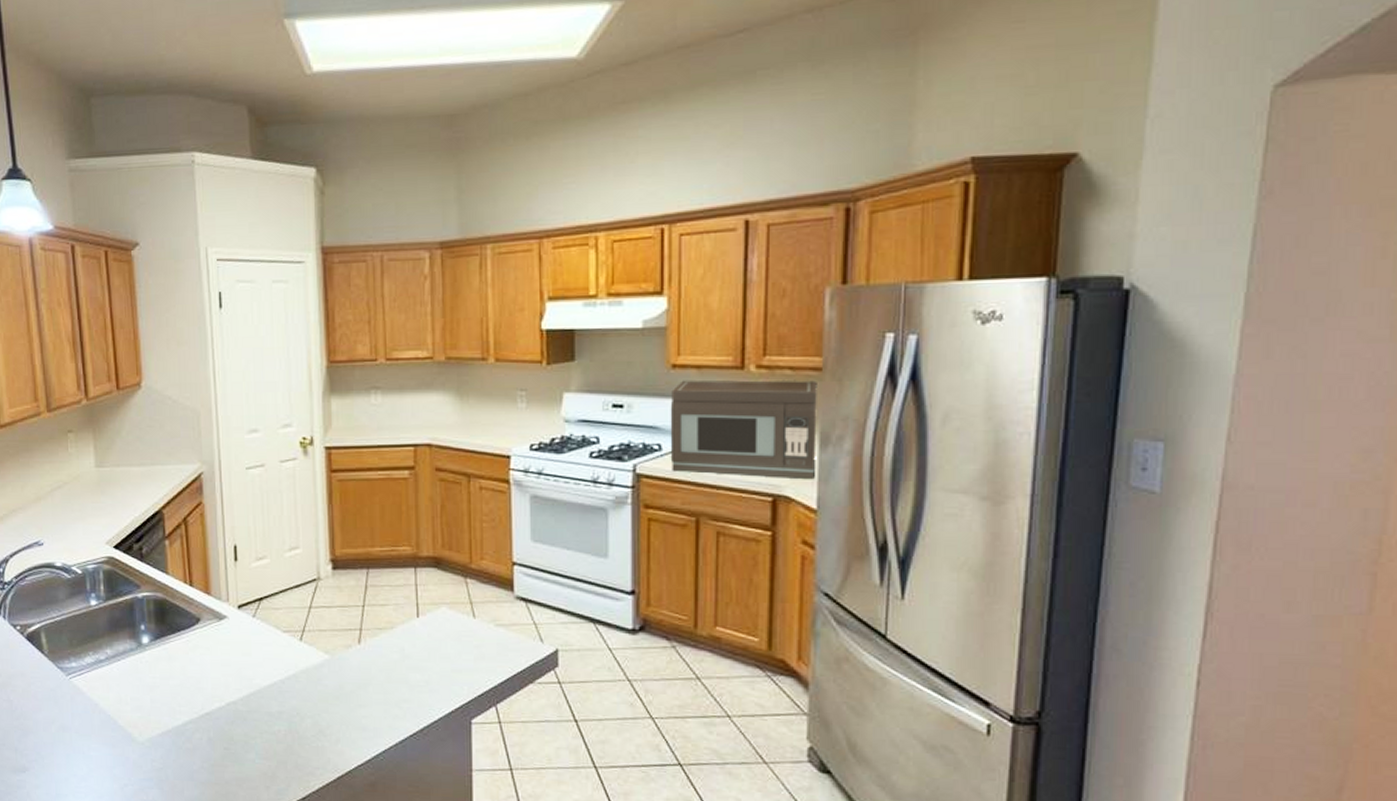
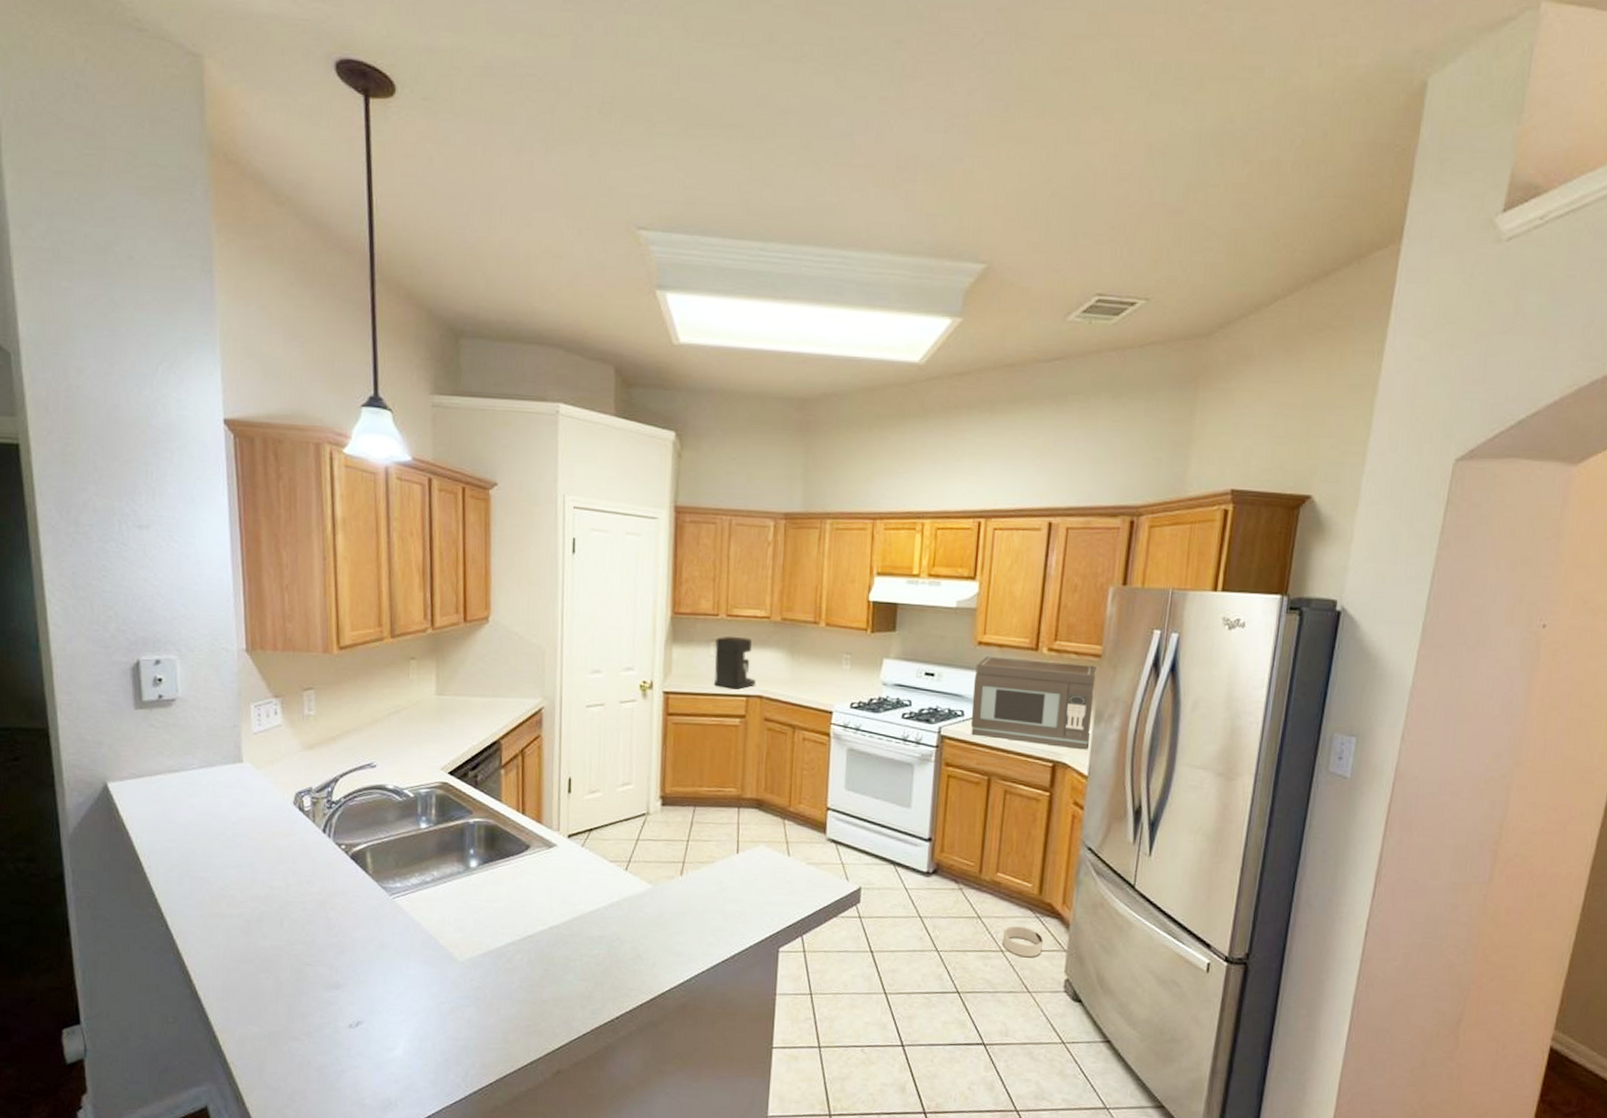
coffee maker: none [376,381,423,439] -> present [714,636,756,690]
pet bowl: none [729,687,777,724] -> present [1003,926,1043,958]

